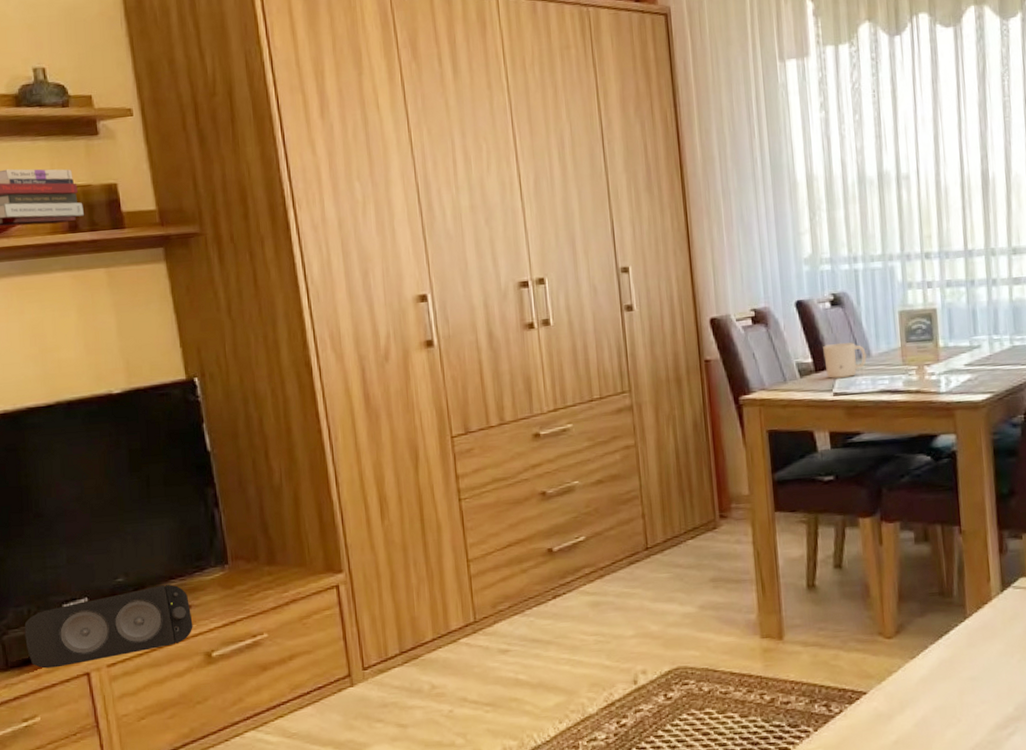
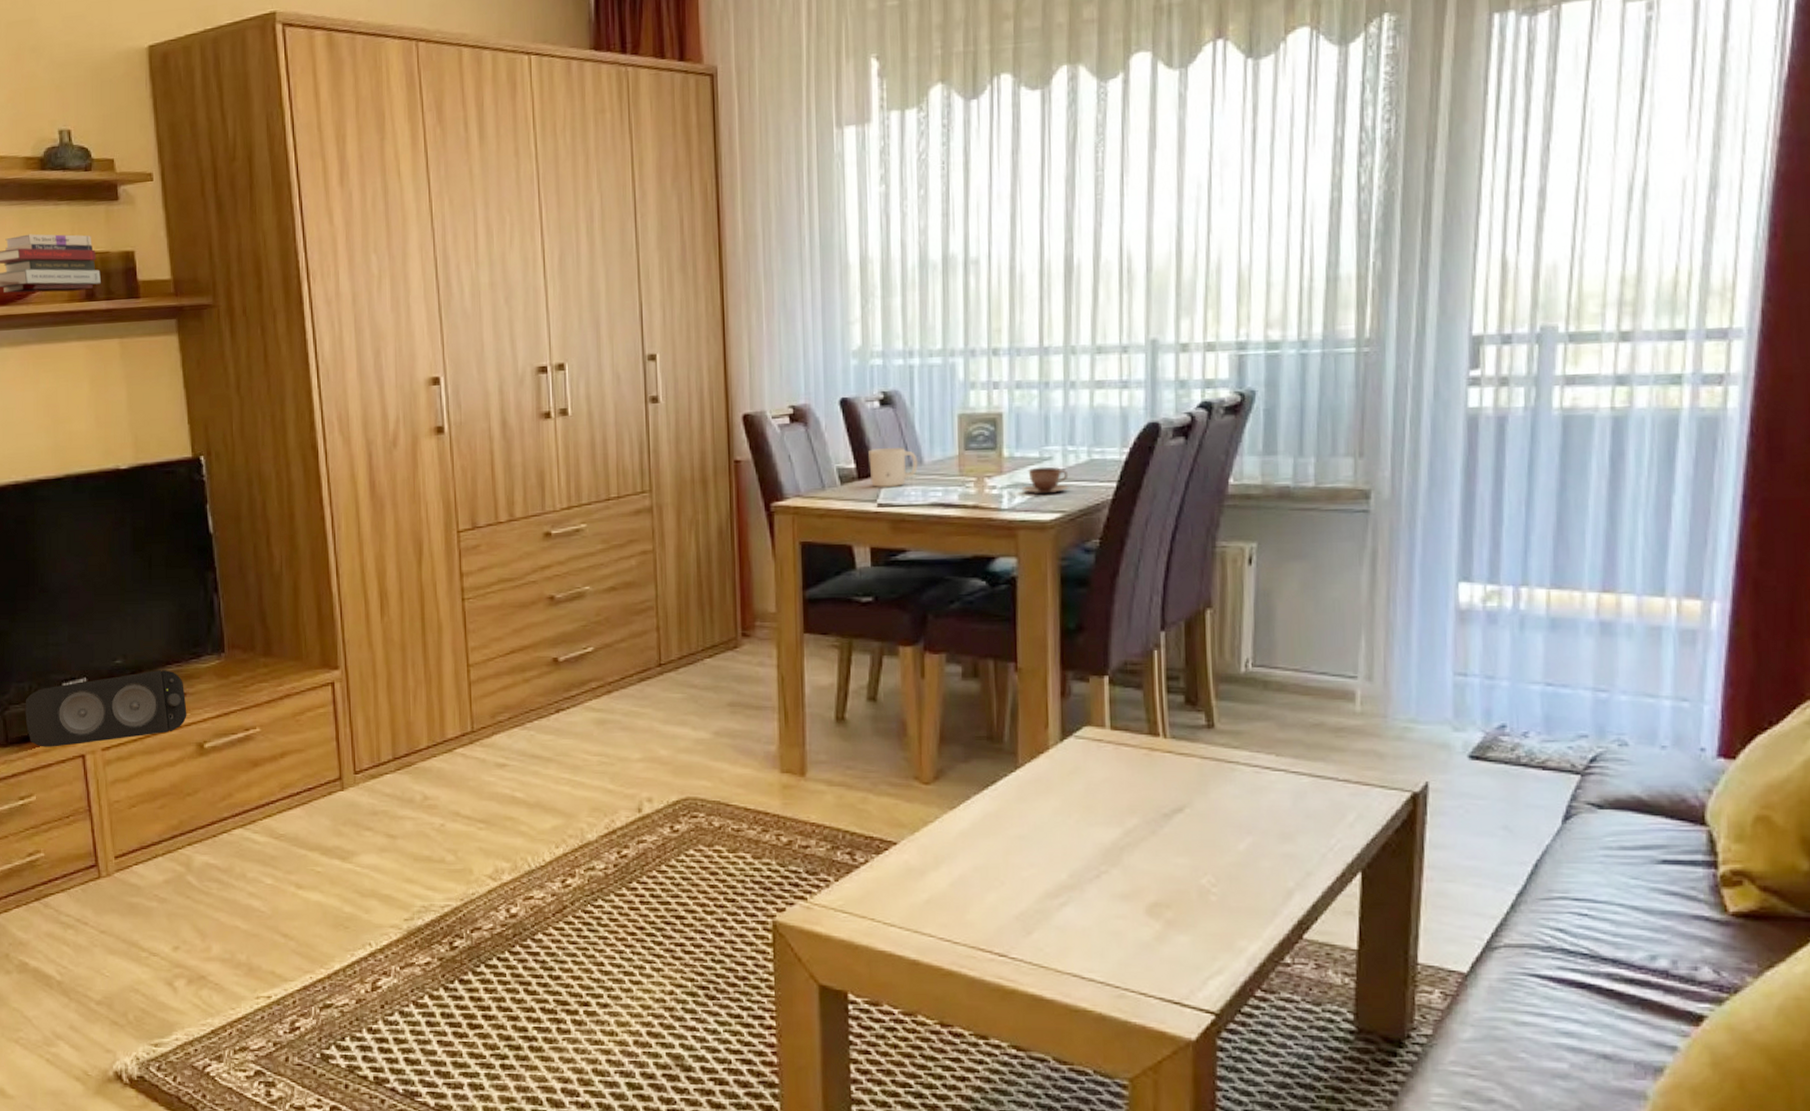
teacup: none [956,354,996,379] -> present [1021,467,1069,495]

